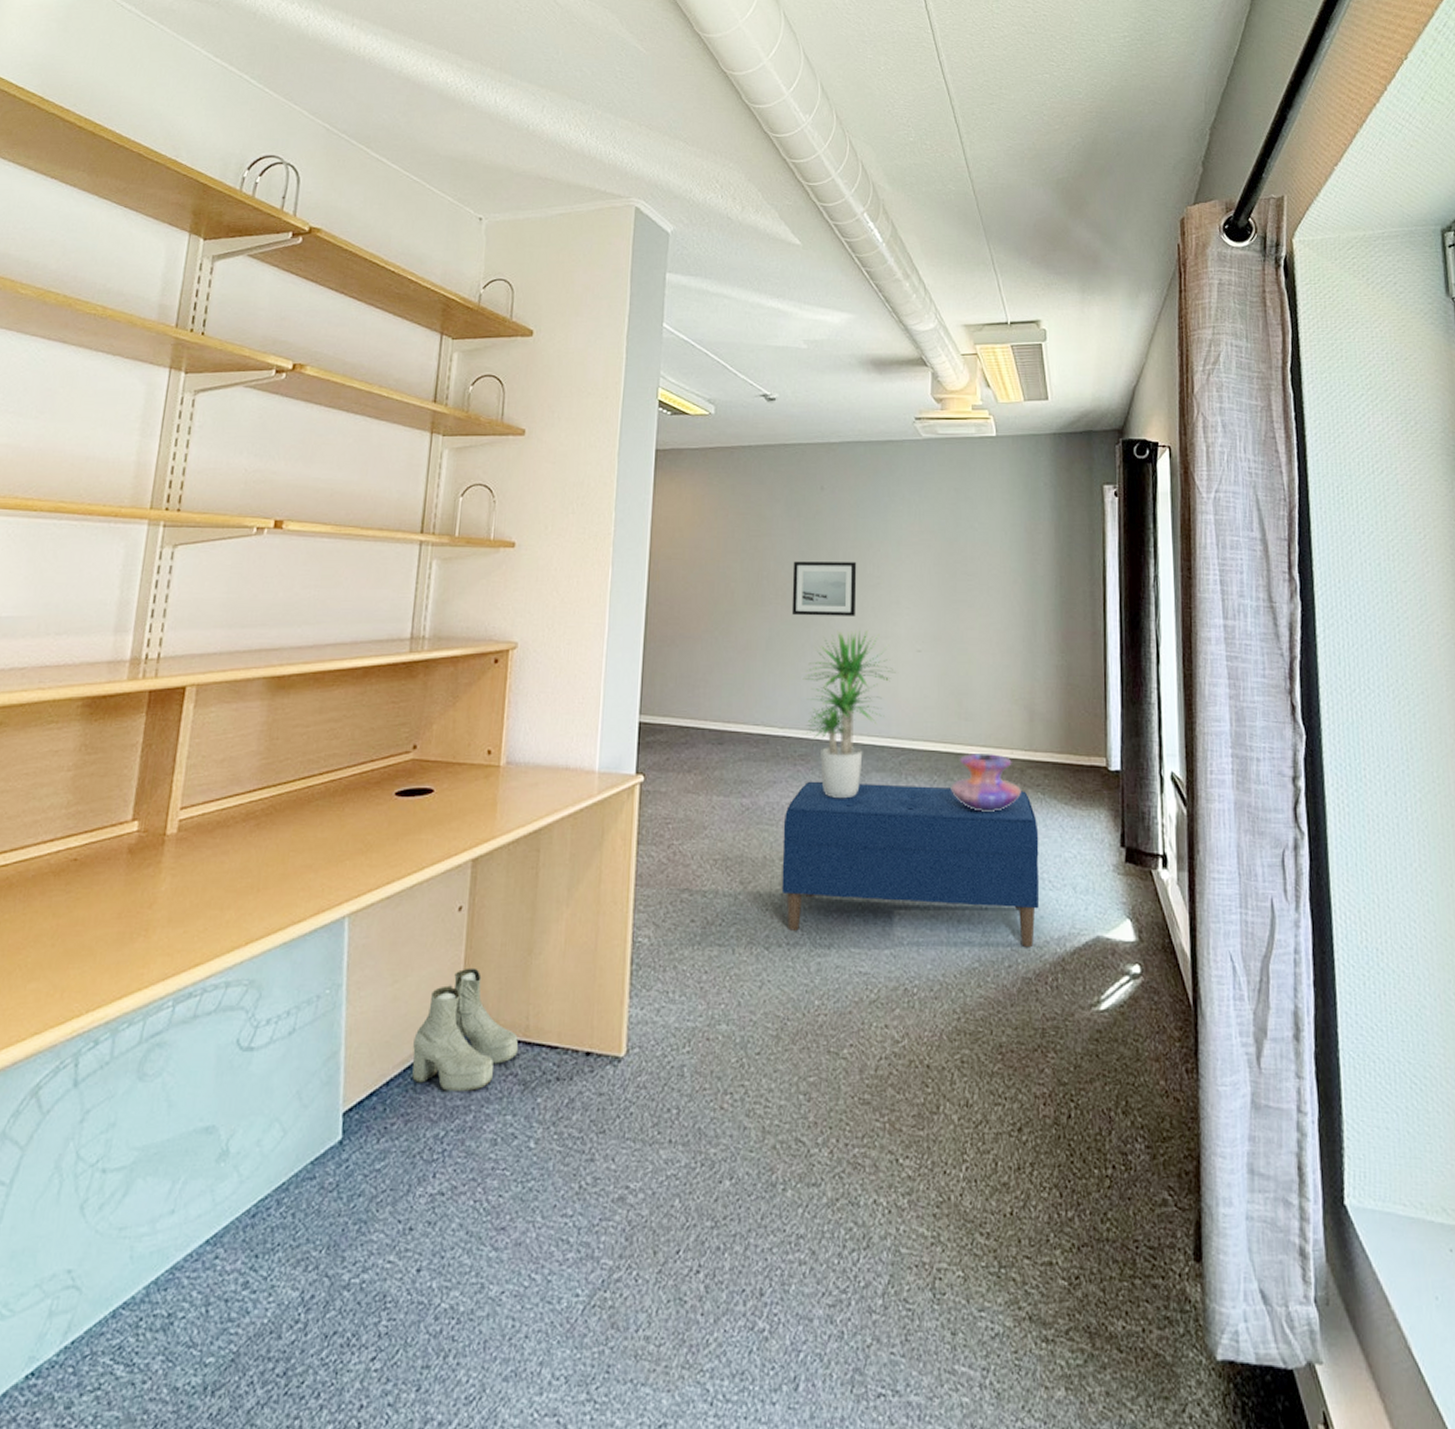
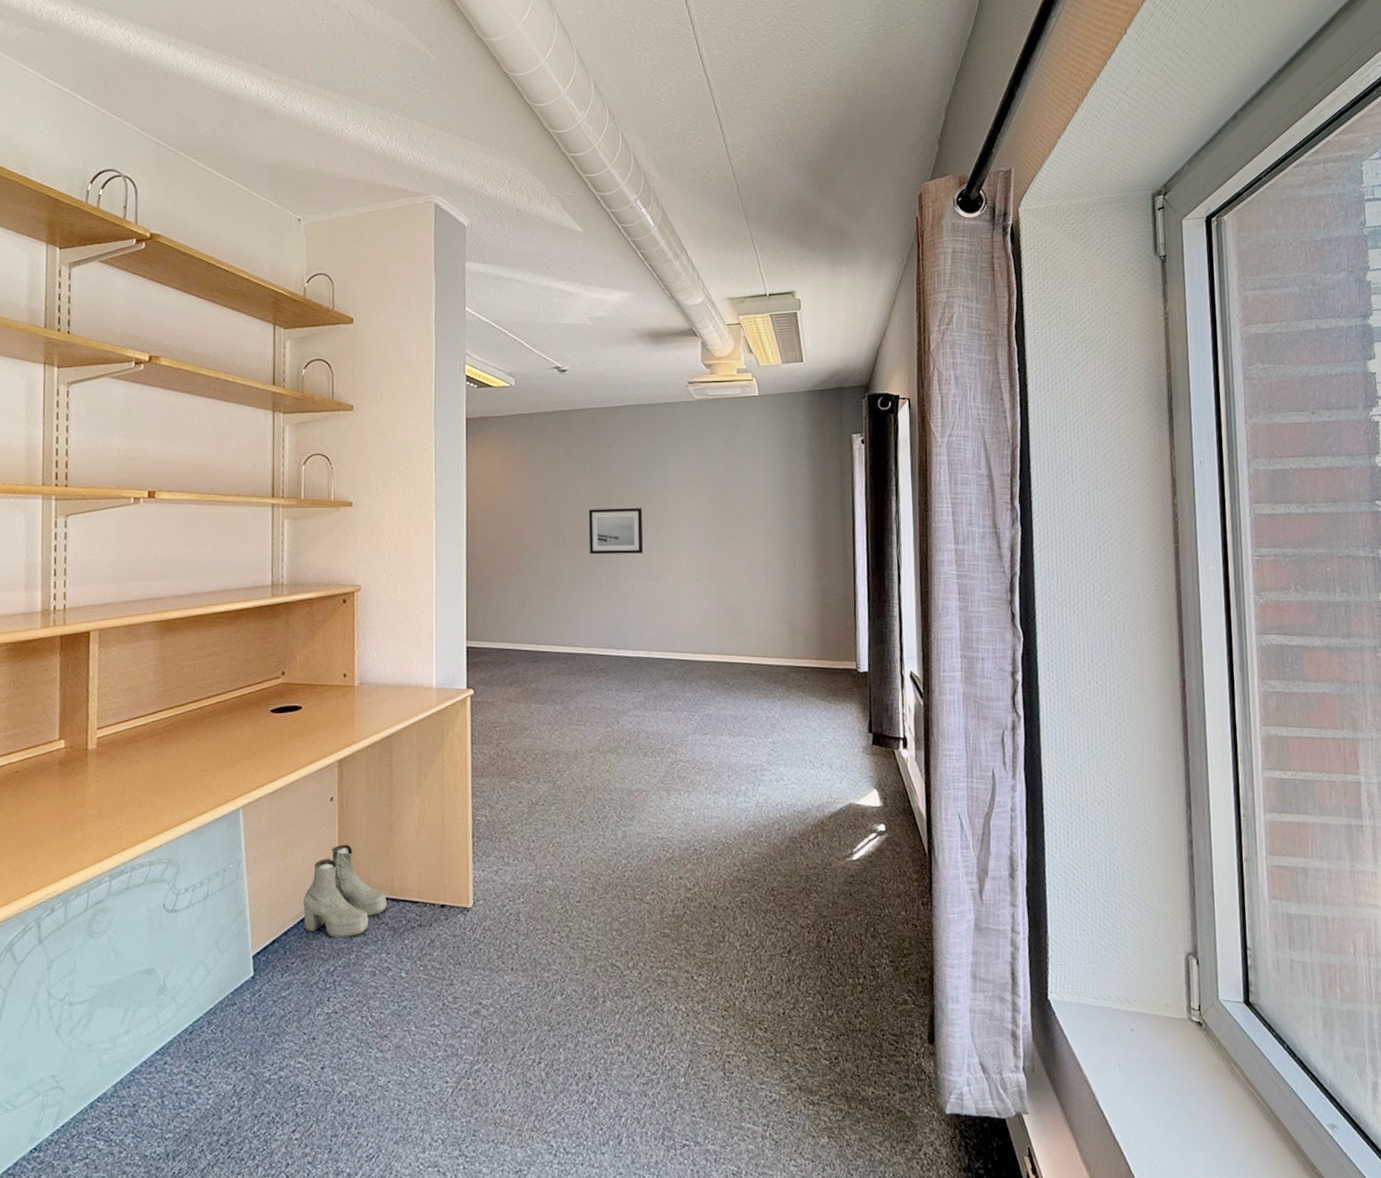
bench: present [781,781,1040,948] -> none [590,689,802,814]
potted plant: present [802,630,896,797] -> none [601,565,679,702]
decorative vase: present [950,752,1021,812] -> none [727,661,786,709]

